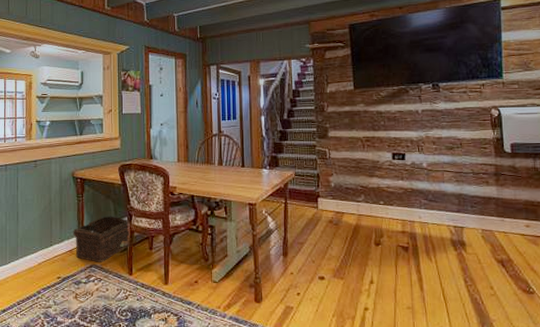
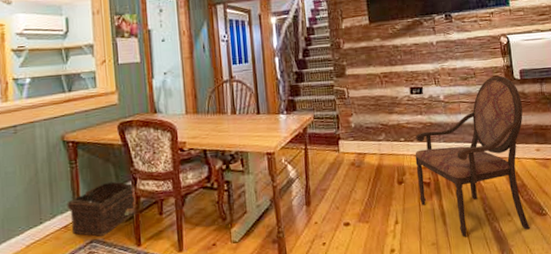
armchair: none [394,147,514,305] -> present [415,75,530,237]

